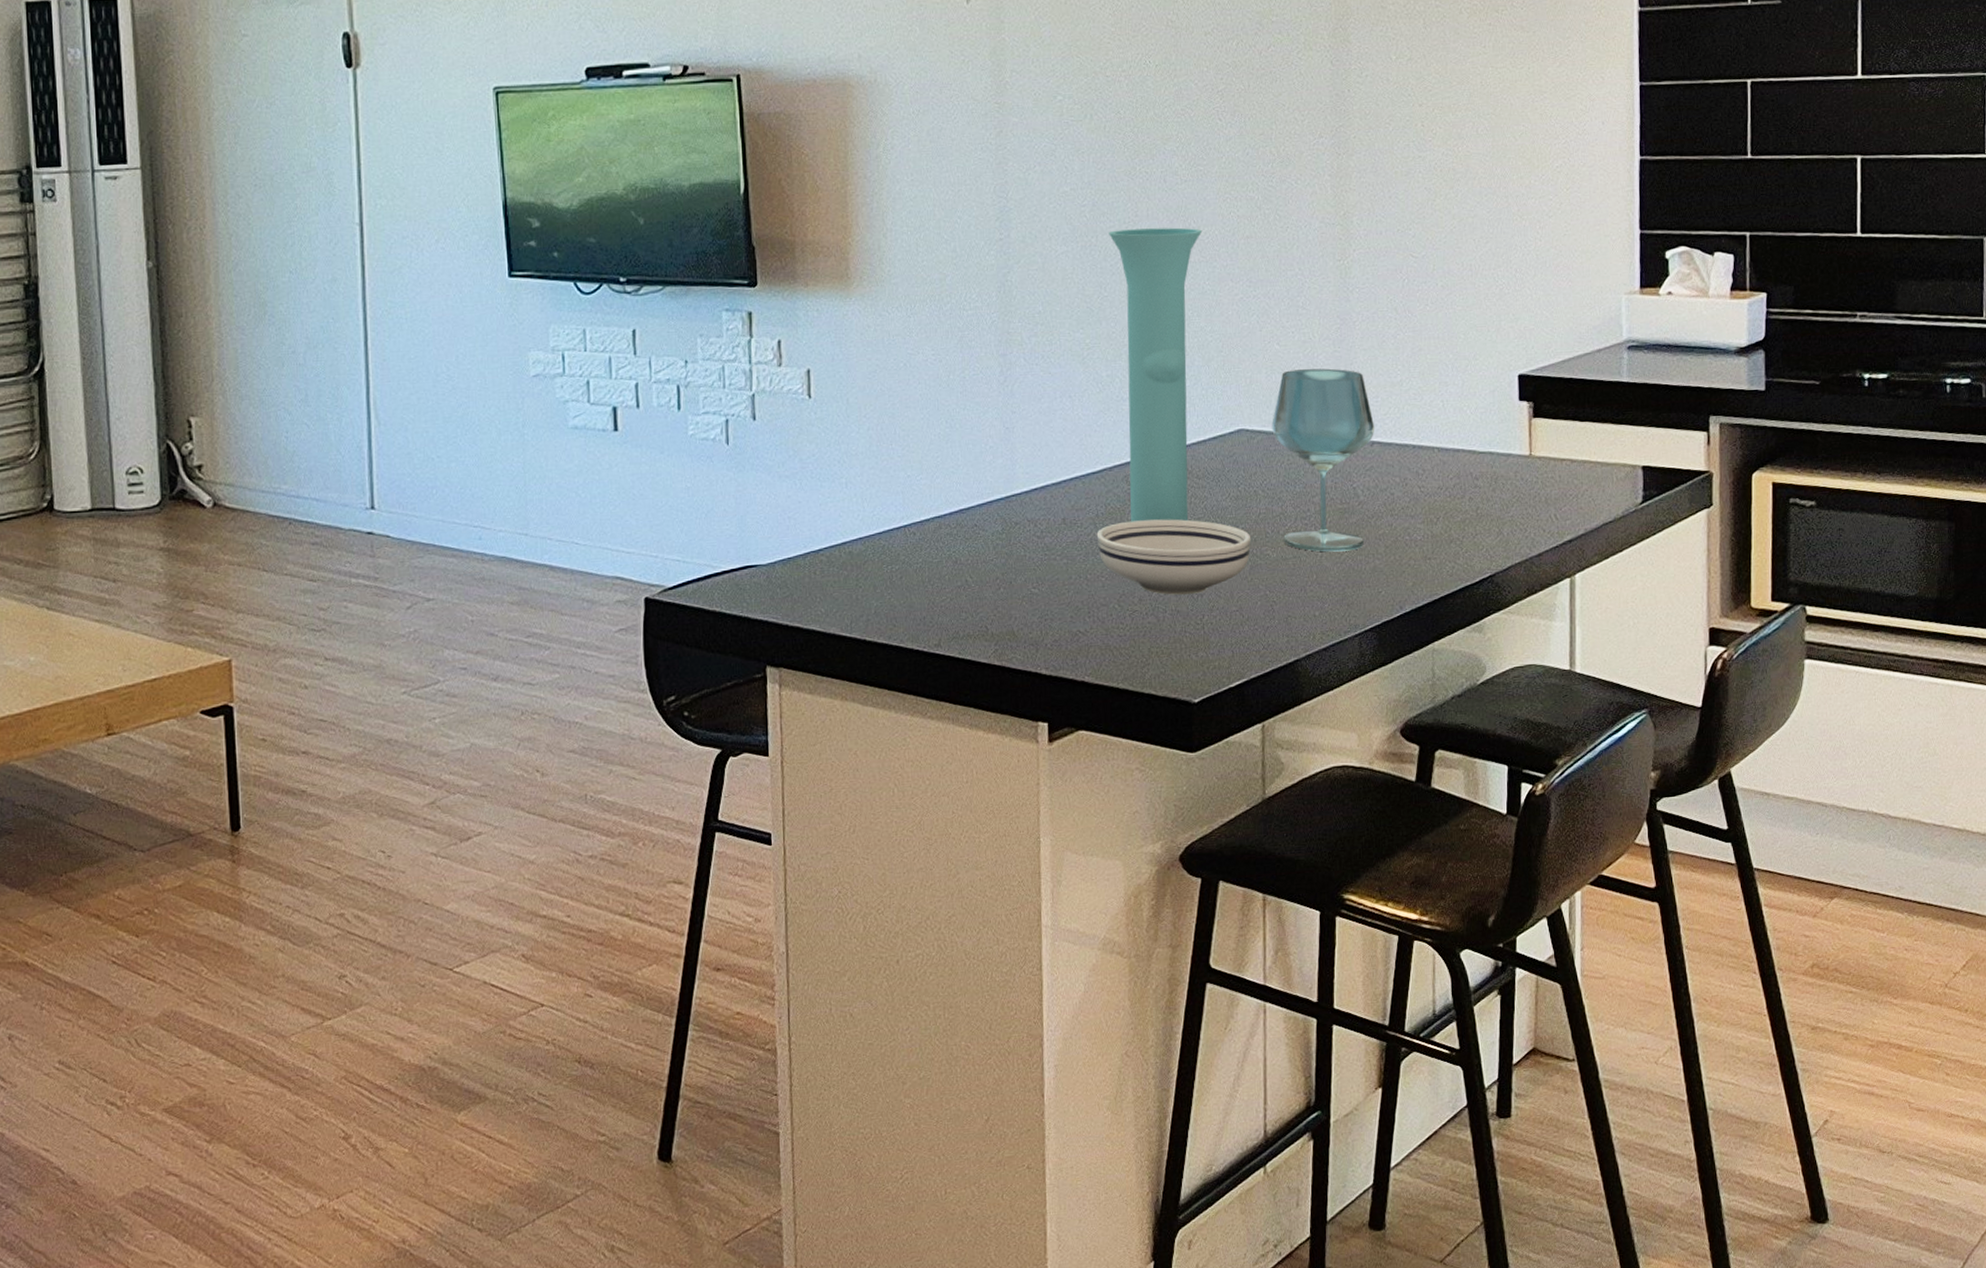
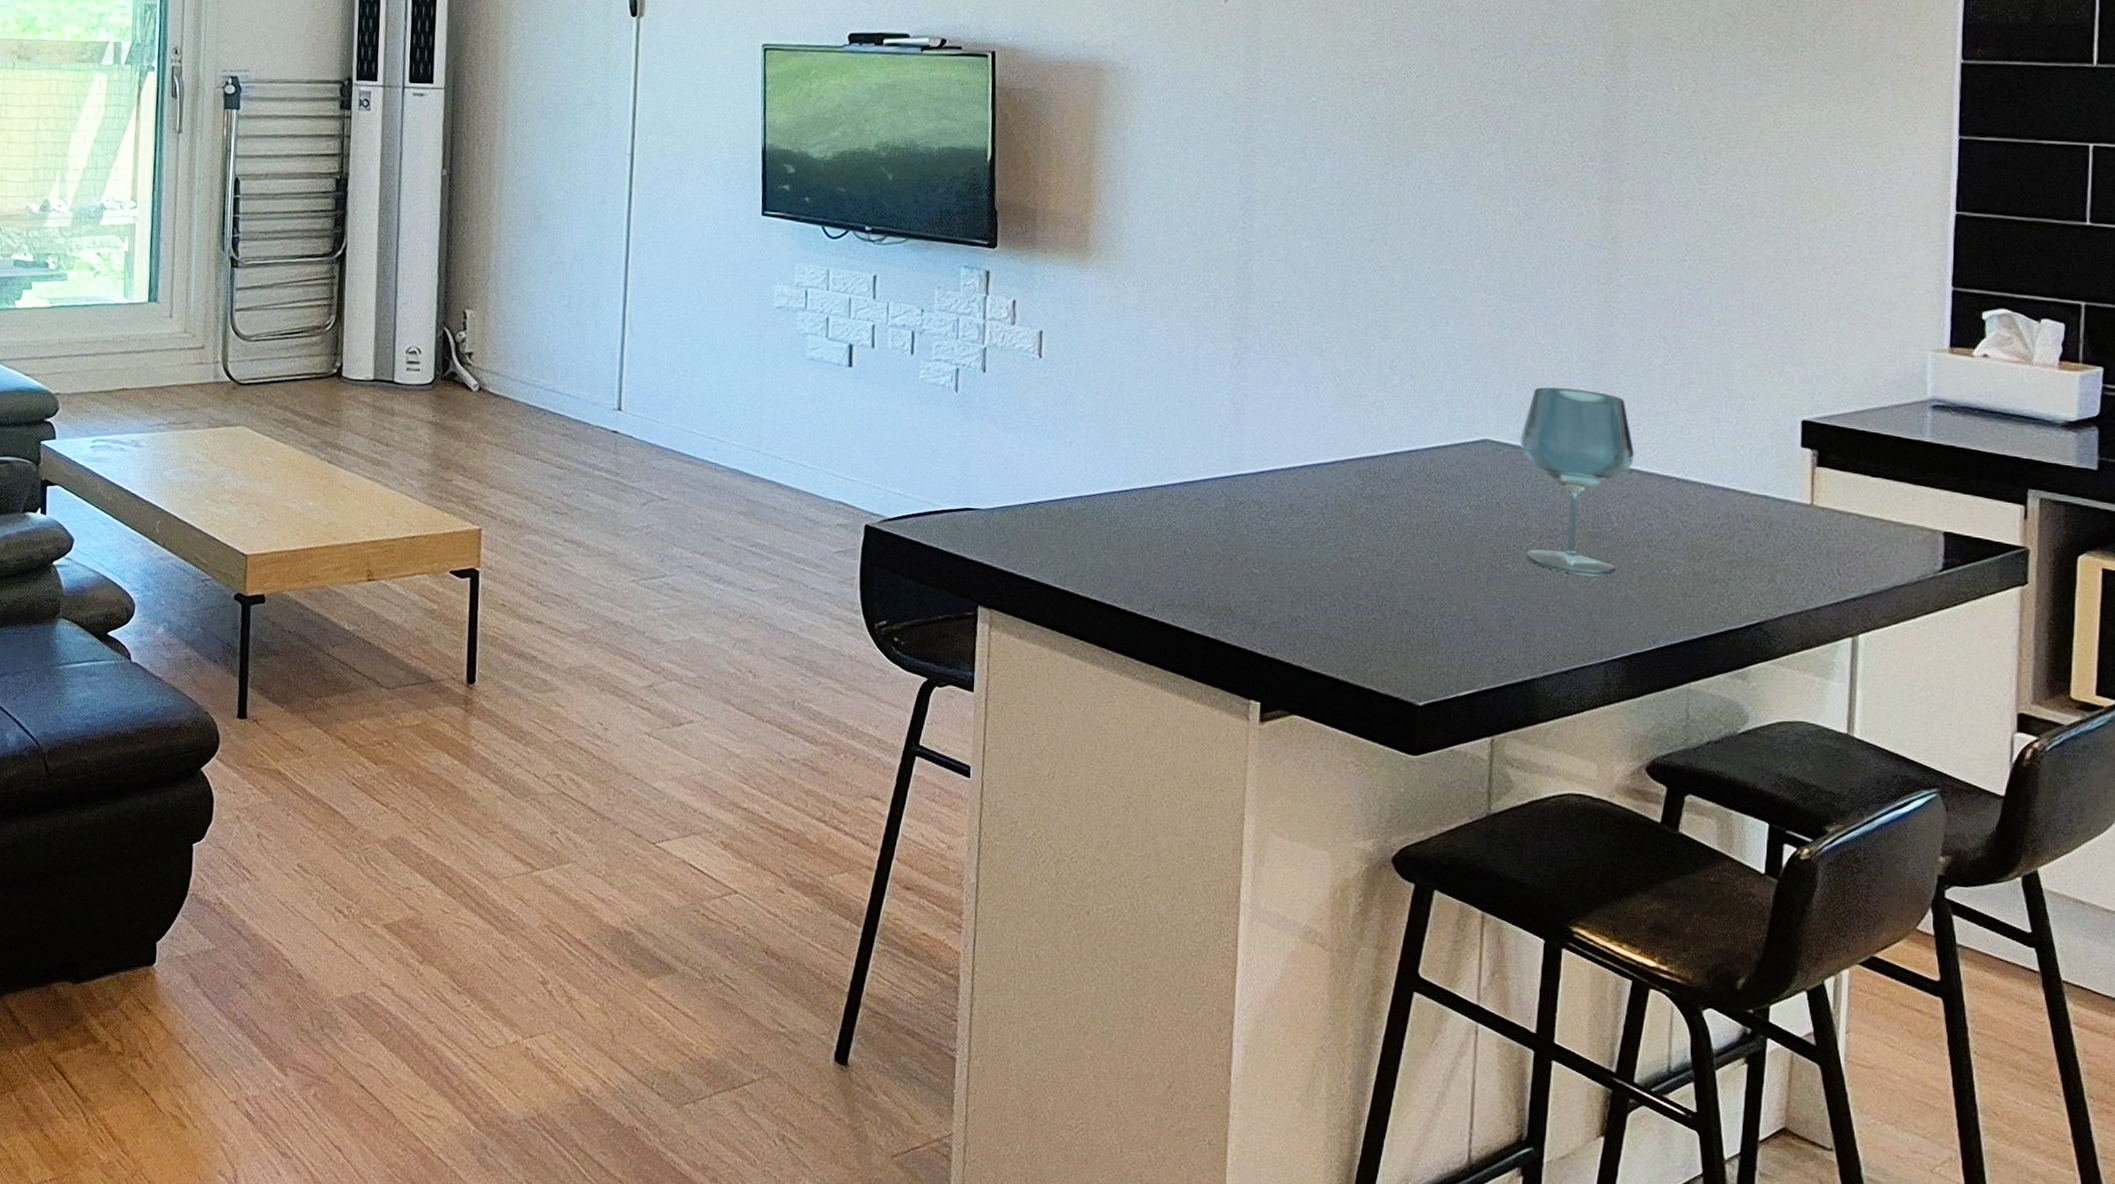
bowl: present [1096,519,1251,595] -> none [1324,515,1491,597]
vase: present [1109,227,1203,522] -> none [1356,230,1457,523]

